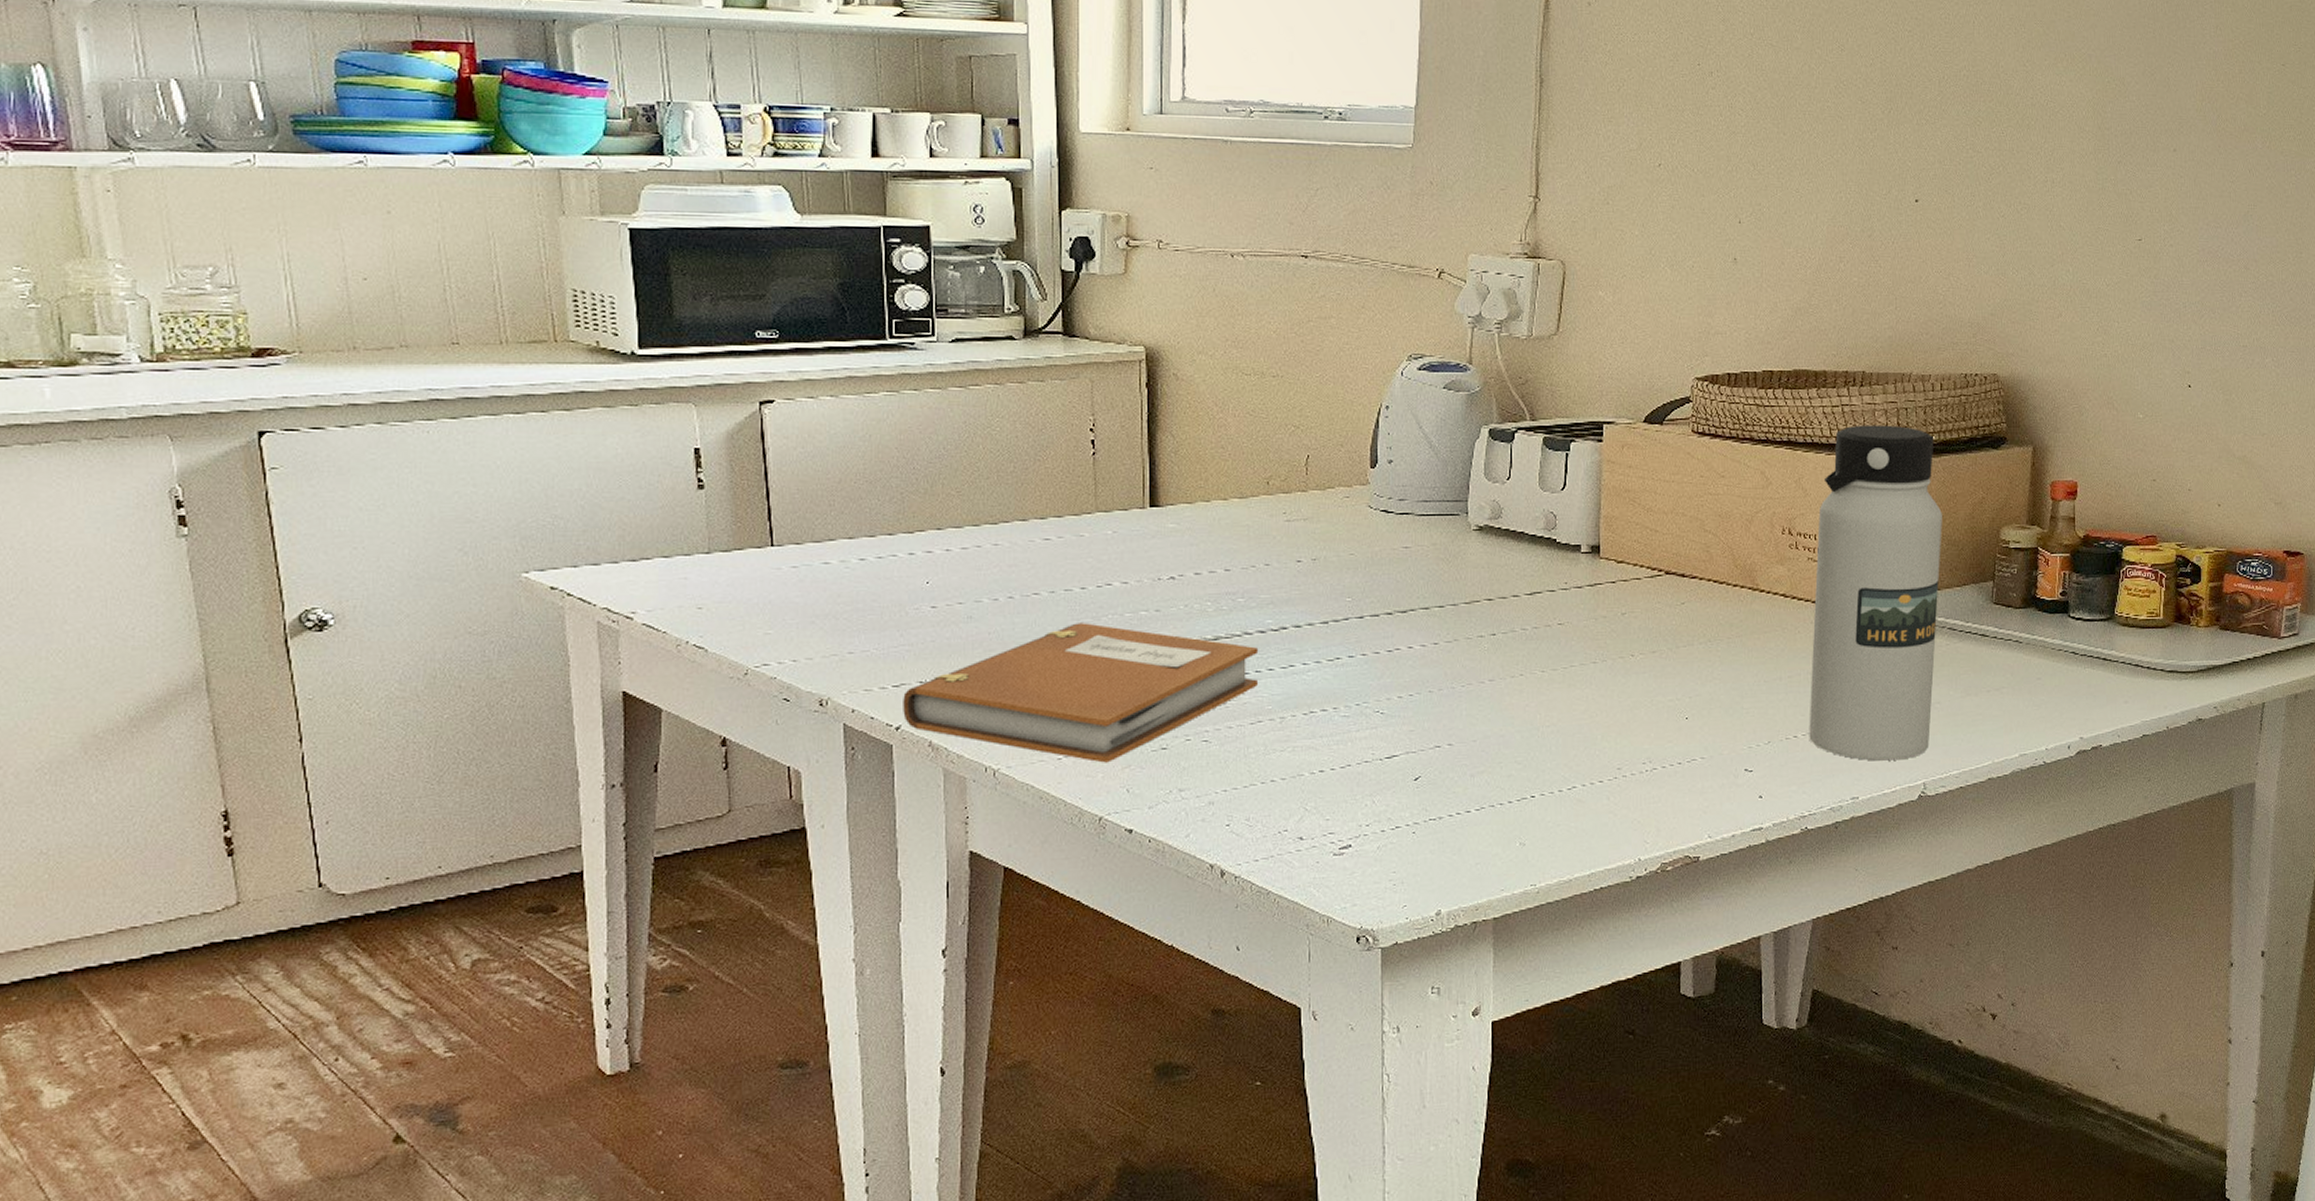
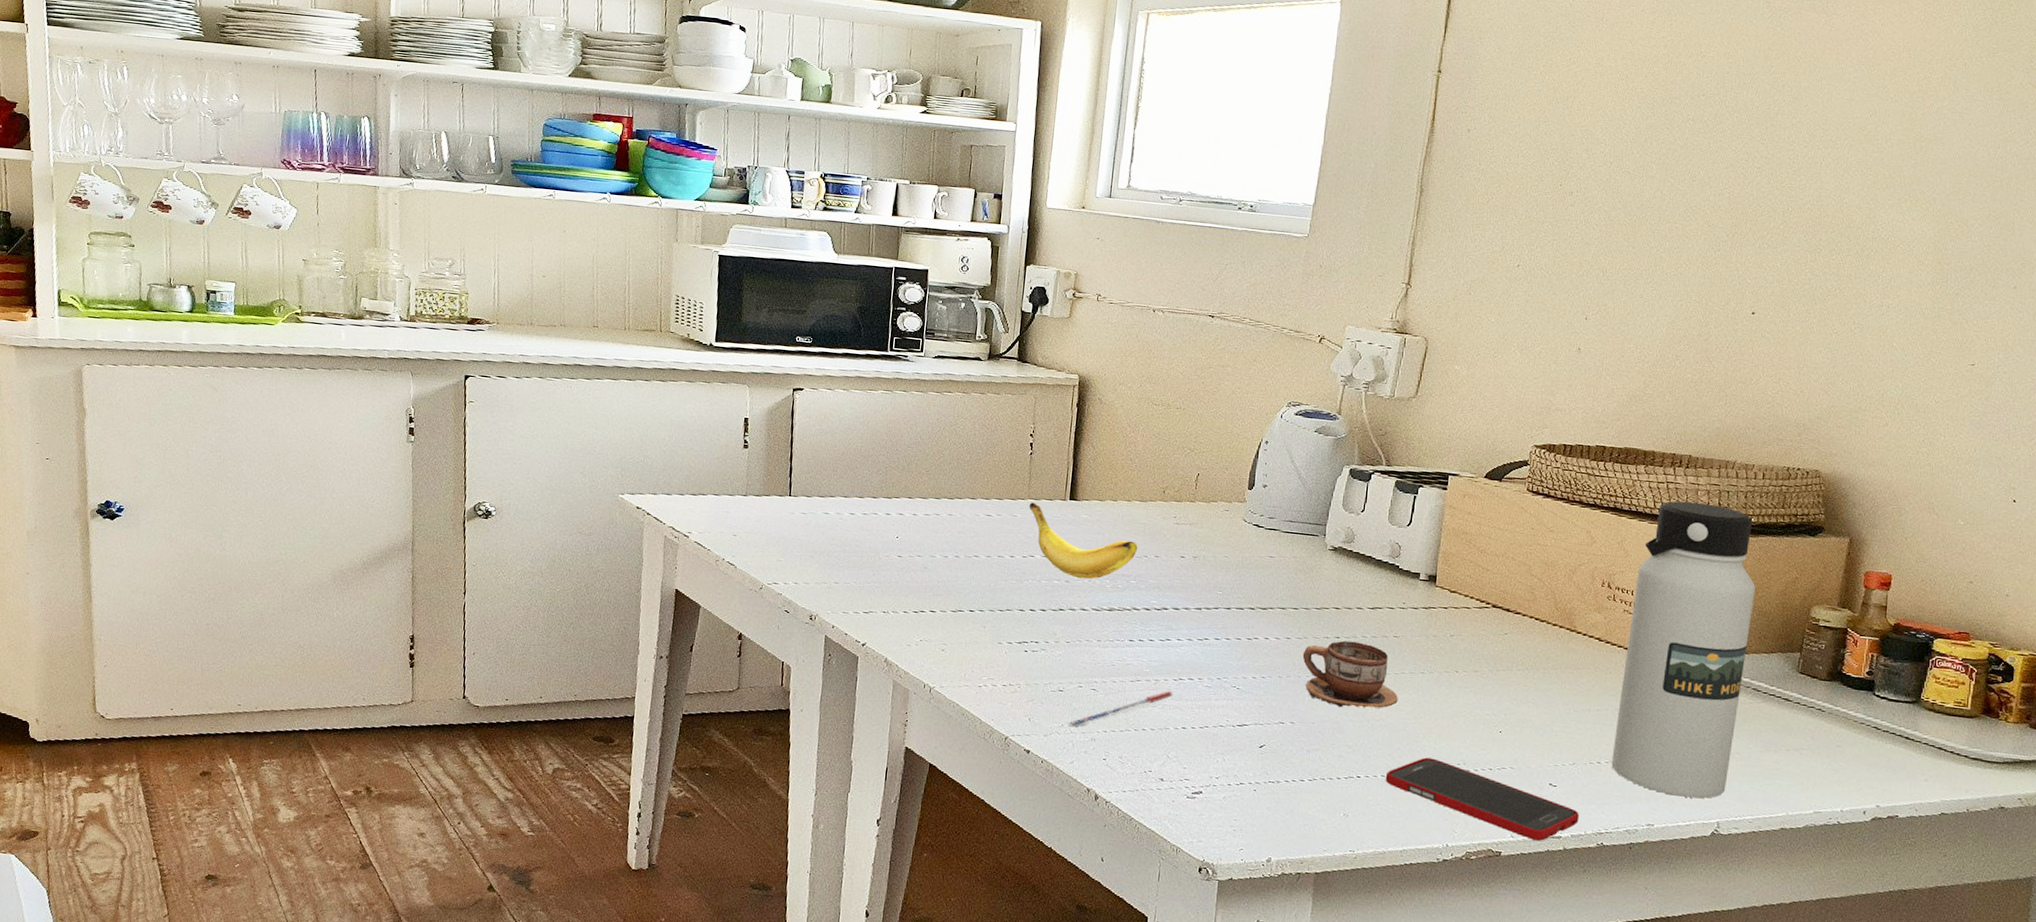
notebook: present [903,623,1259,763] -> none [868,582,1144,695]
banana: none [1098,516,1243,605] -> present [1029,502,1138,580]
pen: none [1181,728,1304,790] -> present [1070,690,1173,726]
cup: none [1454,636,1570,718] -> present [1302,640,1398,708]
cell phone: none [1563,761,1779,837] -> present [1385,757,1579,841]

